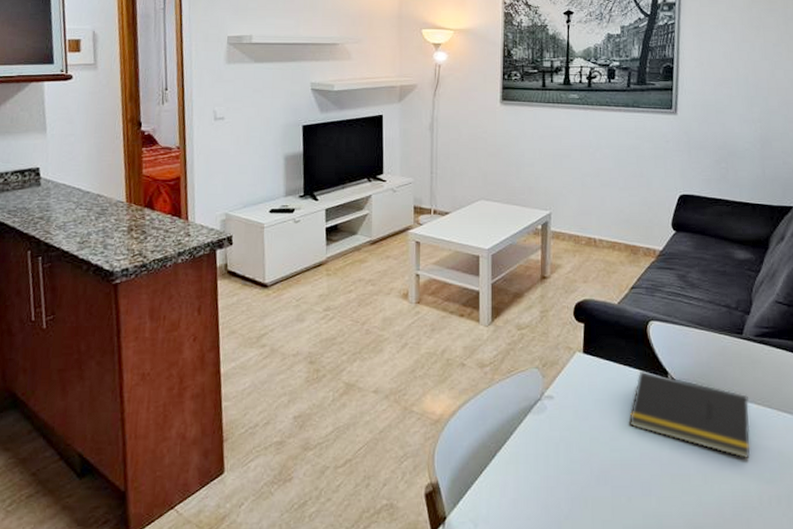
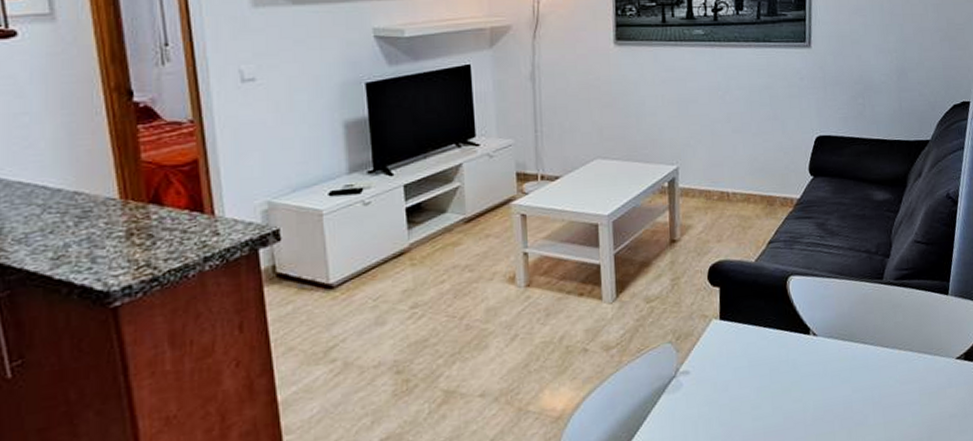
notepad: present [629,369,751,460] -> none [771,329,894,407]

